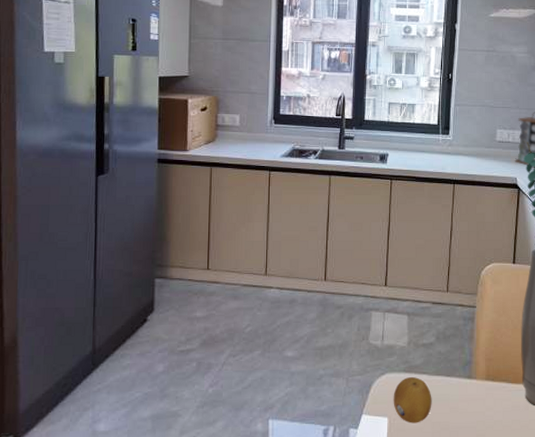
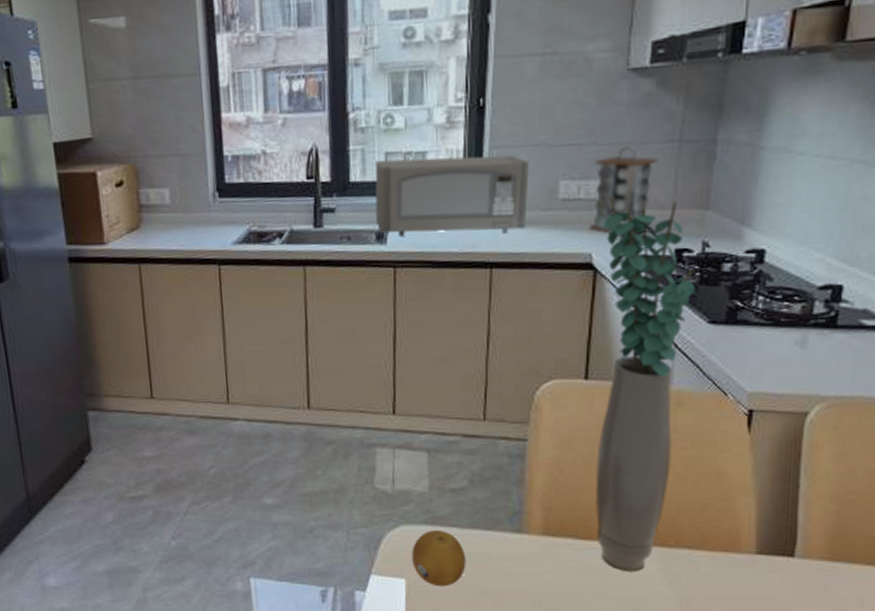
microwave: none [380,108,479,161] -> present [374,155,529,236]

